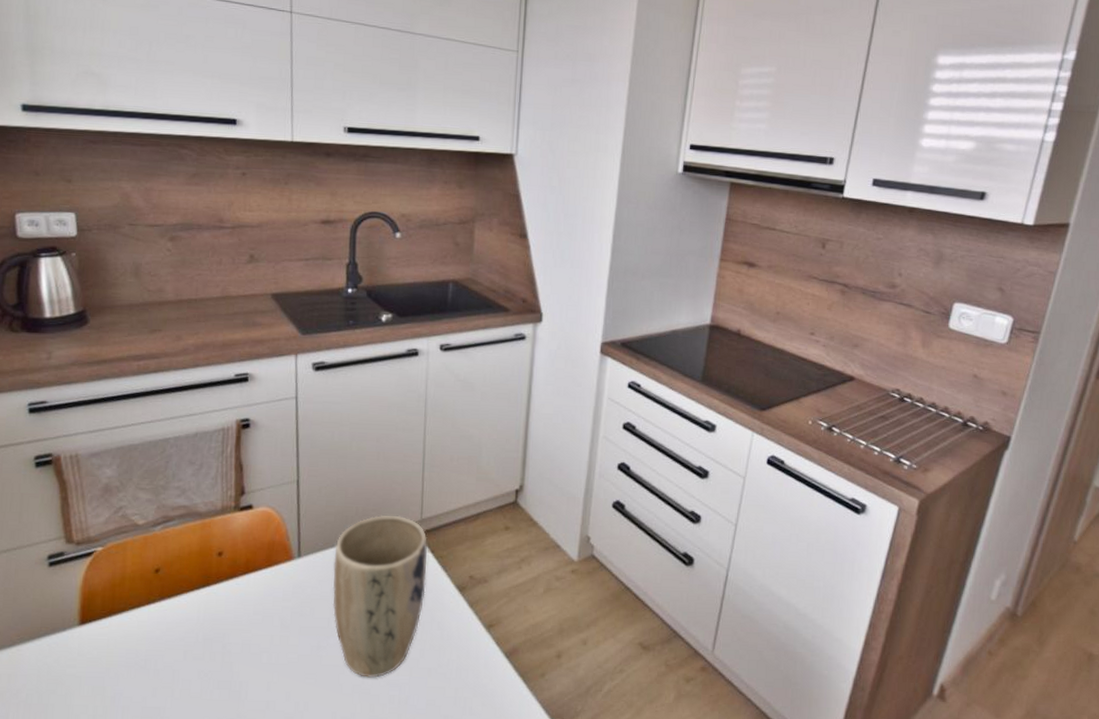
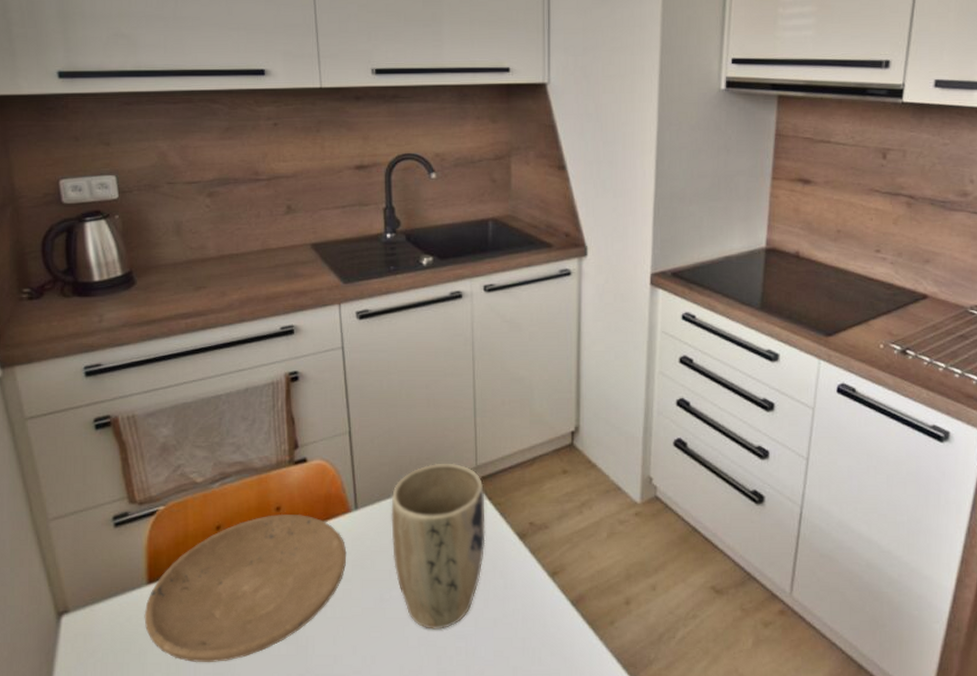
plate: none [73,559,287,705] -> present [144,513,347,662]

